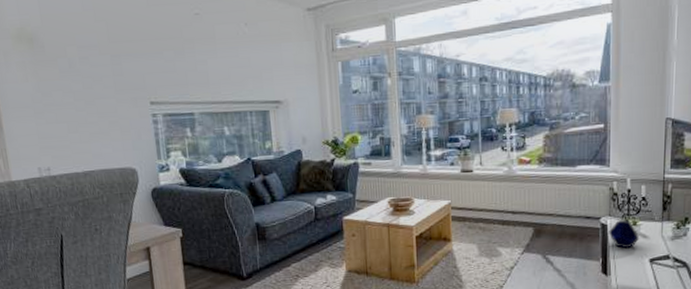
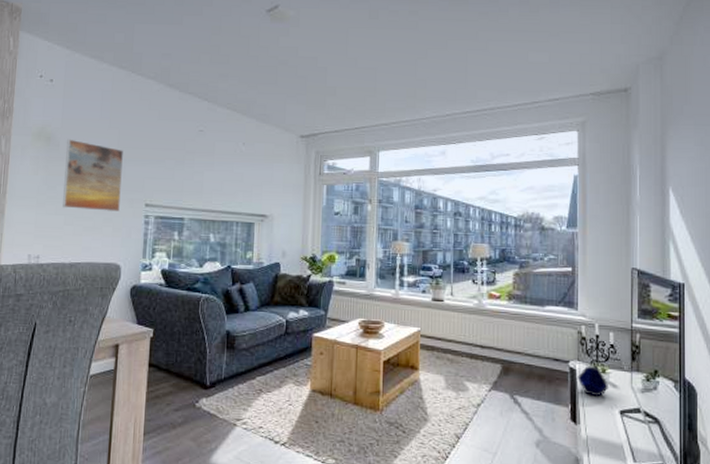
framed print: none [51,38,124,115] -> present [63,139,123,212]

